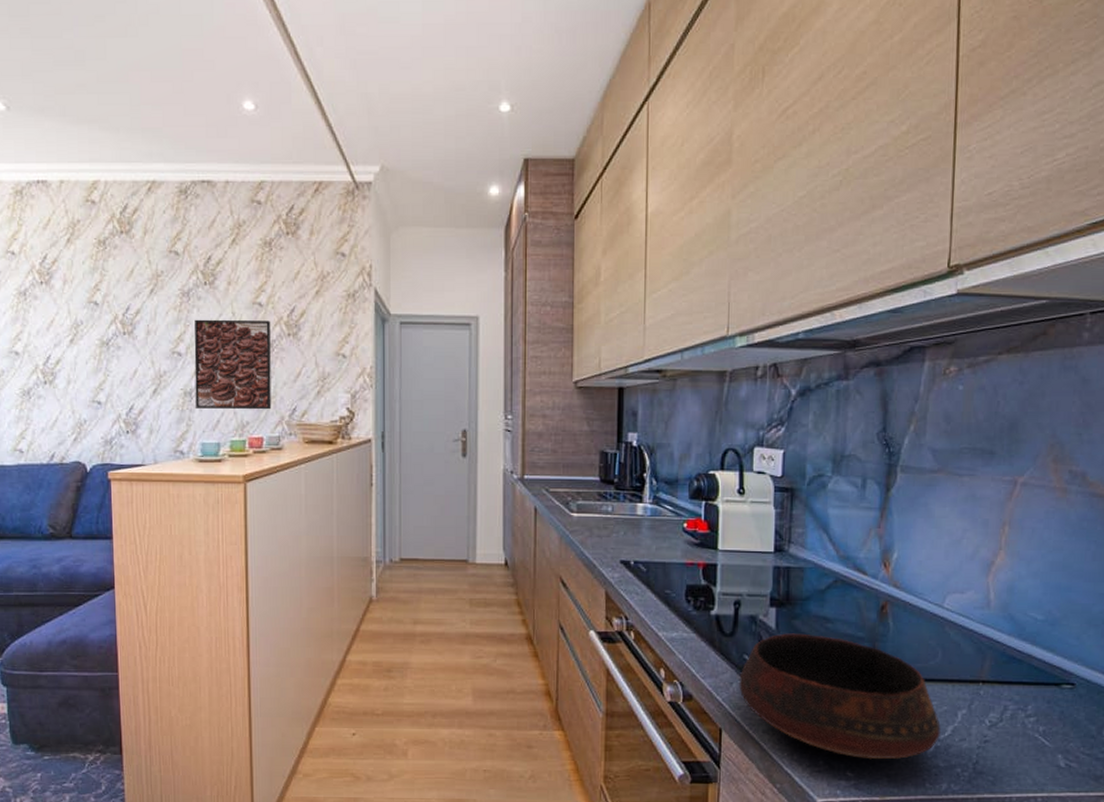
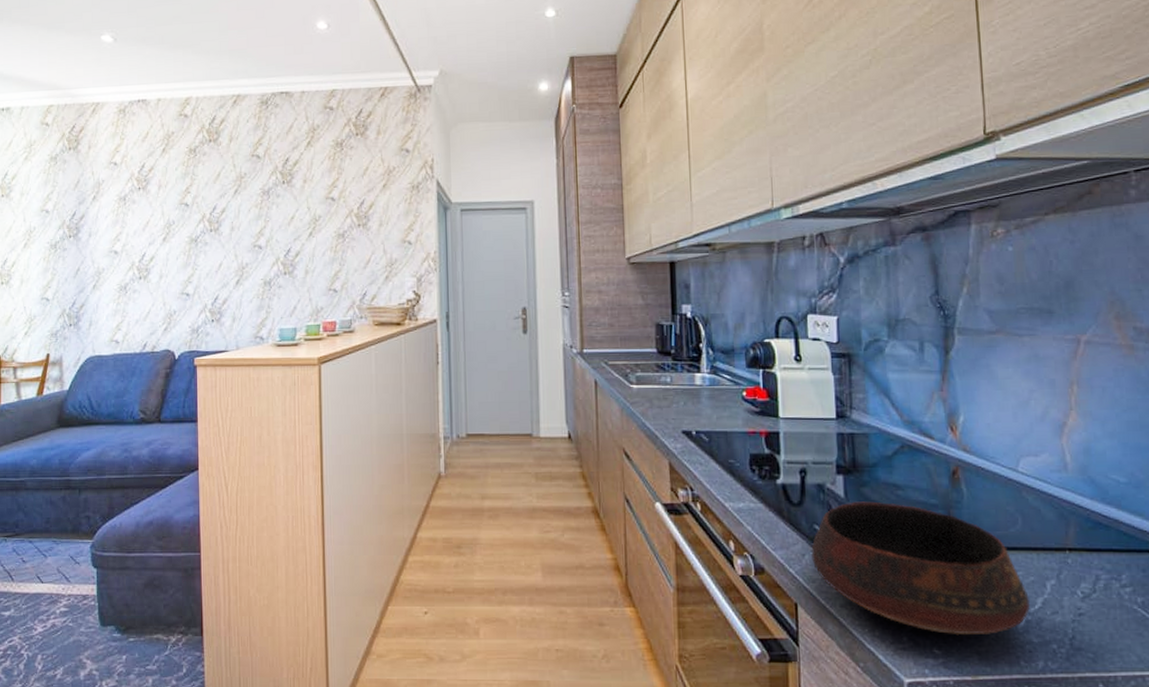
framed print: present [194,319,272,410] -> none [273,213,344,297]

